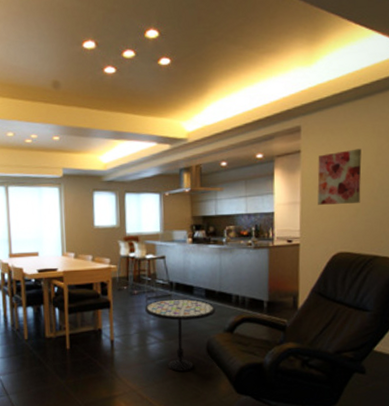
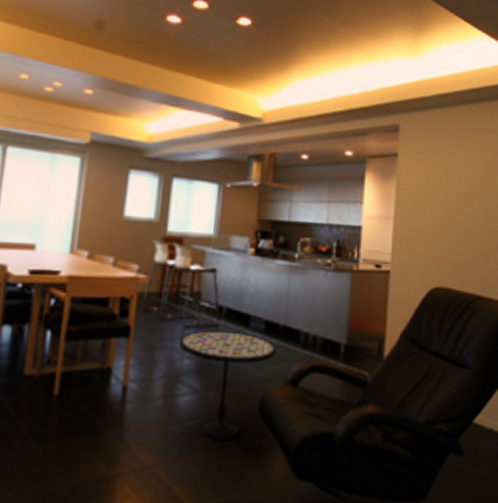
wall art: present [317,148,362,205] -> none [414,161,466,227]

